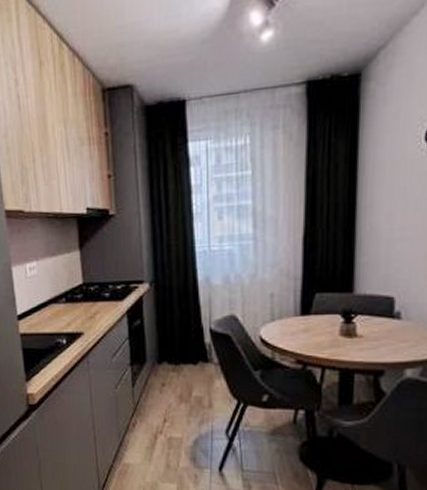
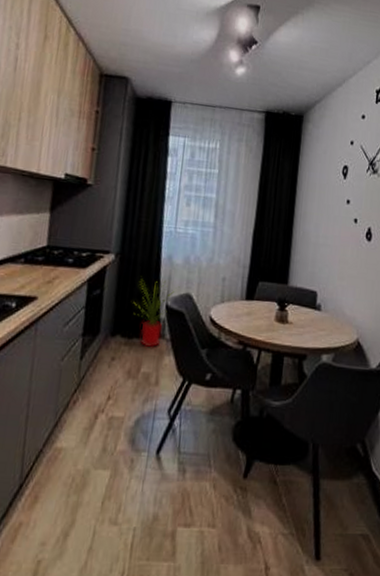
house plant: none [175,304,222,373] -> present [133,279,180,348]

